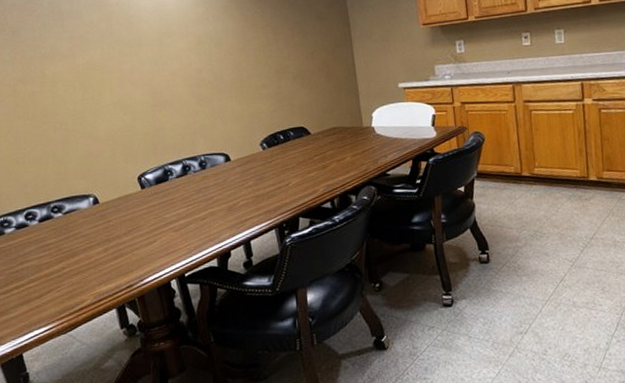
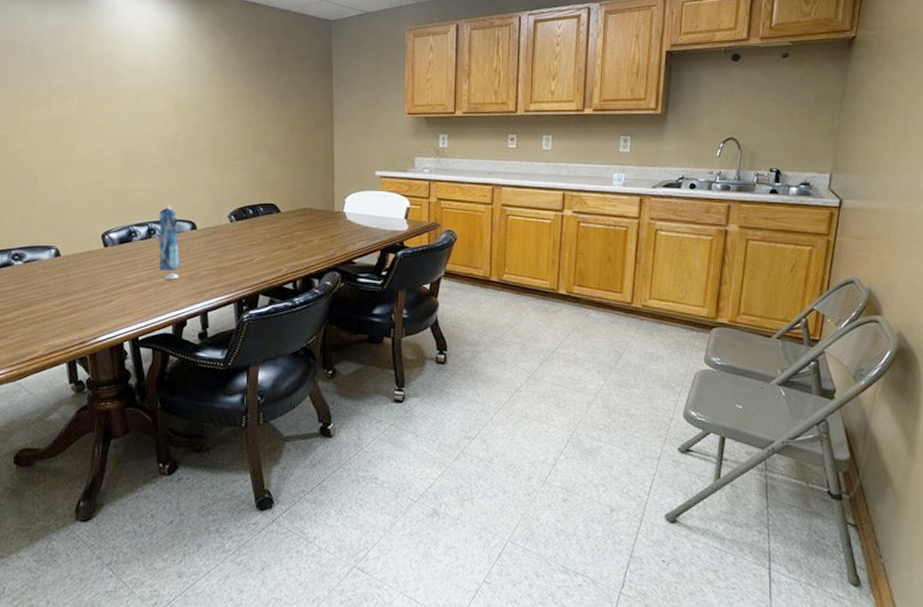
dress: none [192,141,219,214] -> present [159,206,181,280]

